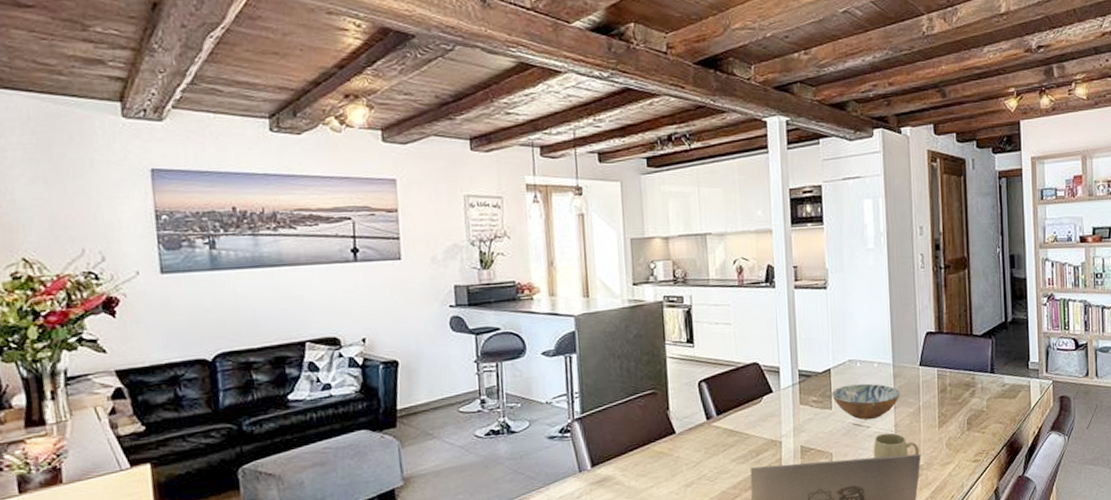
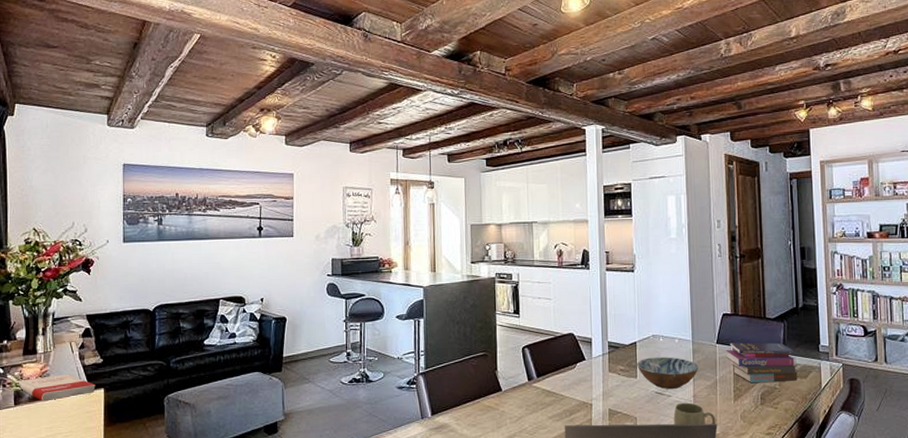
book: none [18,448,138,486] -> present [16,374,96,402]
books: none [929,361,1006,408] -> present [725,342,798,384]

